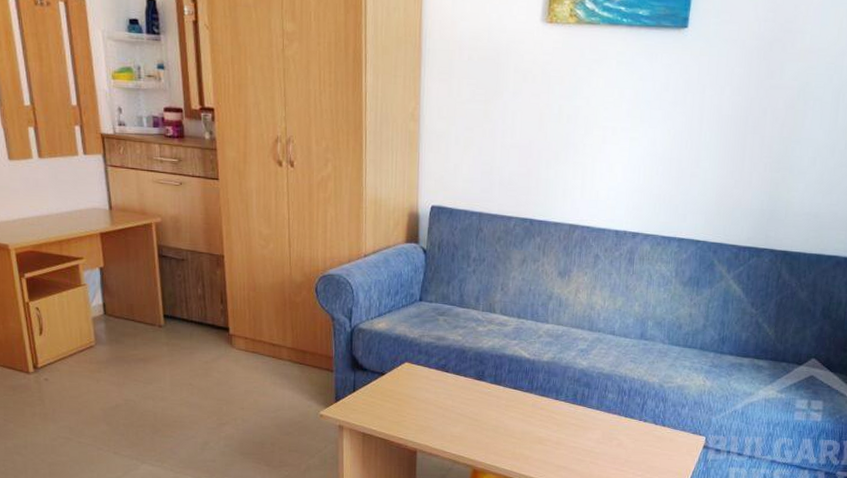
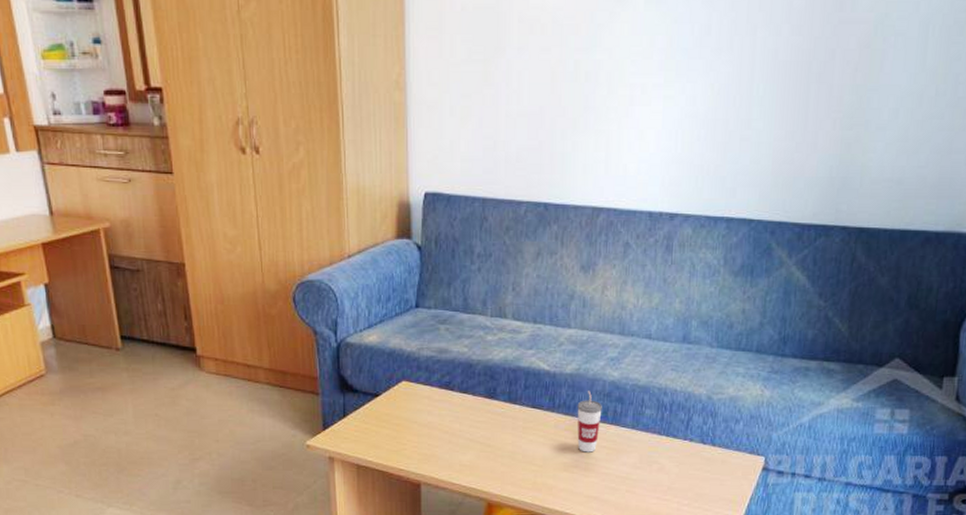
cup: none [551,376,572,429] -> present [577,391,602,453]

